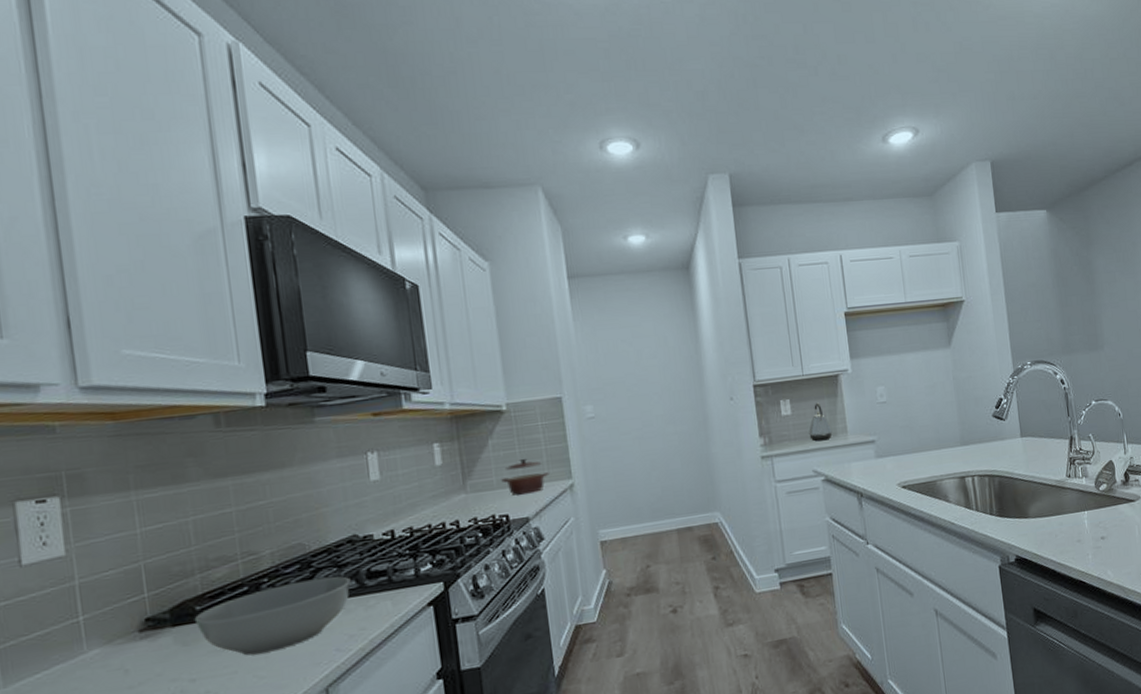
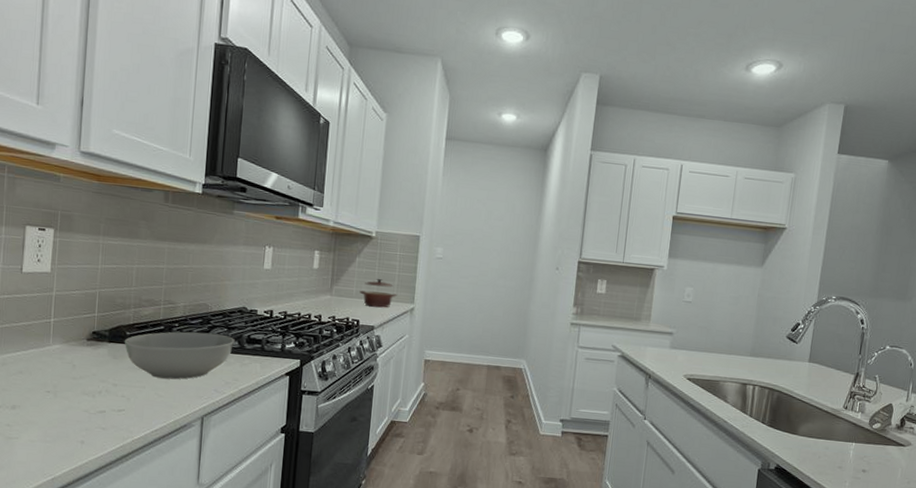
kettle: present [809,402,832,441] -> none [616,288,638,323]

